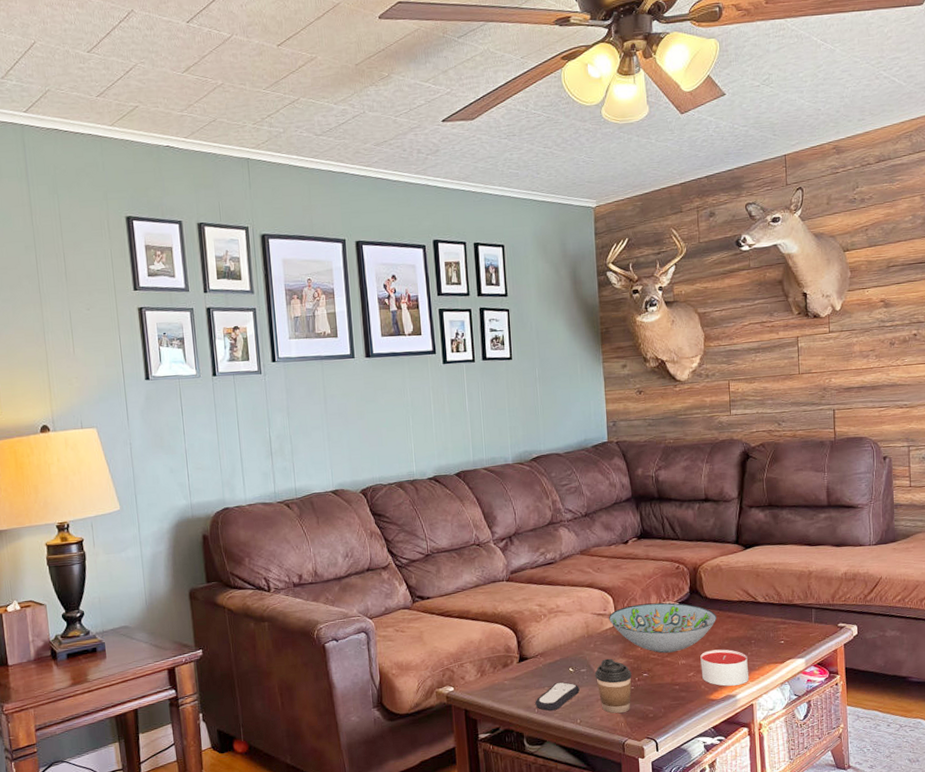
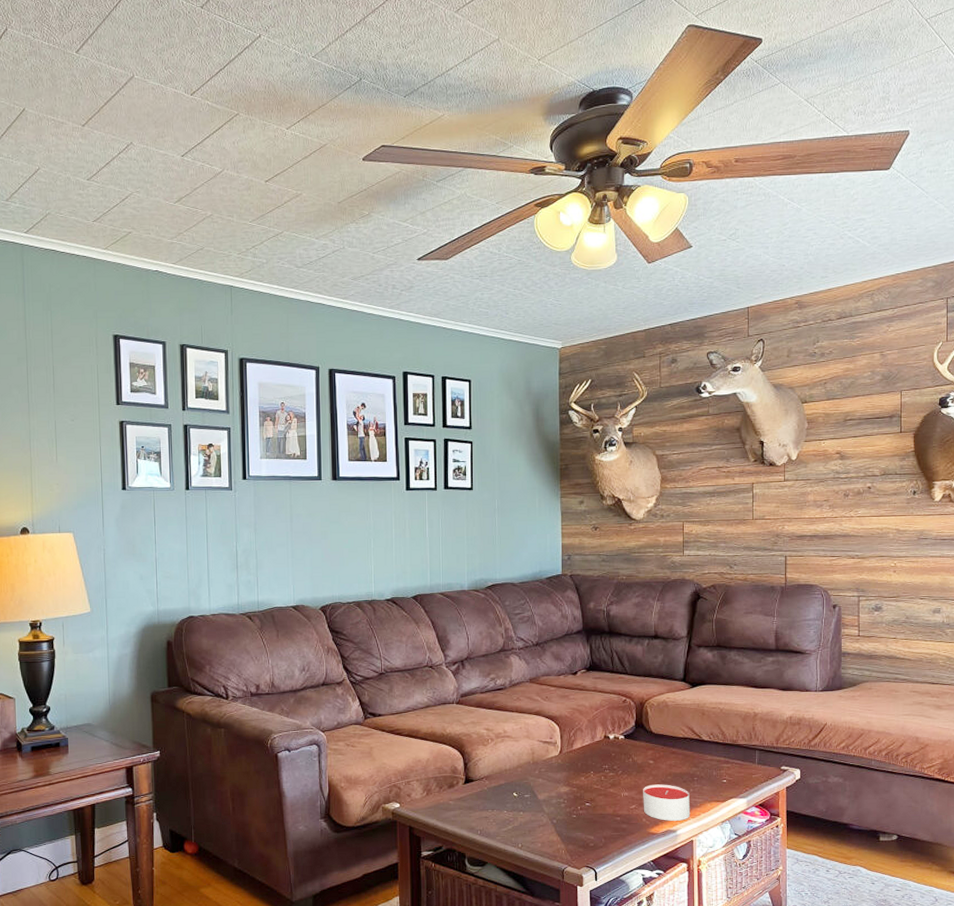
remote control: present [535,682,580,711] -> none [478,805,522,834]
coffee cup: present [594,658,632,714] -> none [538,786,574,841]
decorative bowl: present [608,602,716,653] -> none [554,734,660,784]

